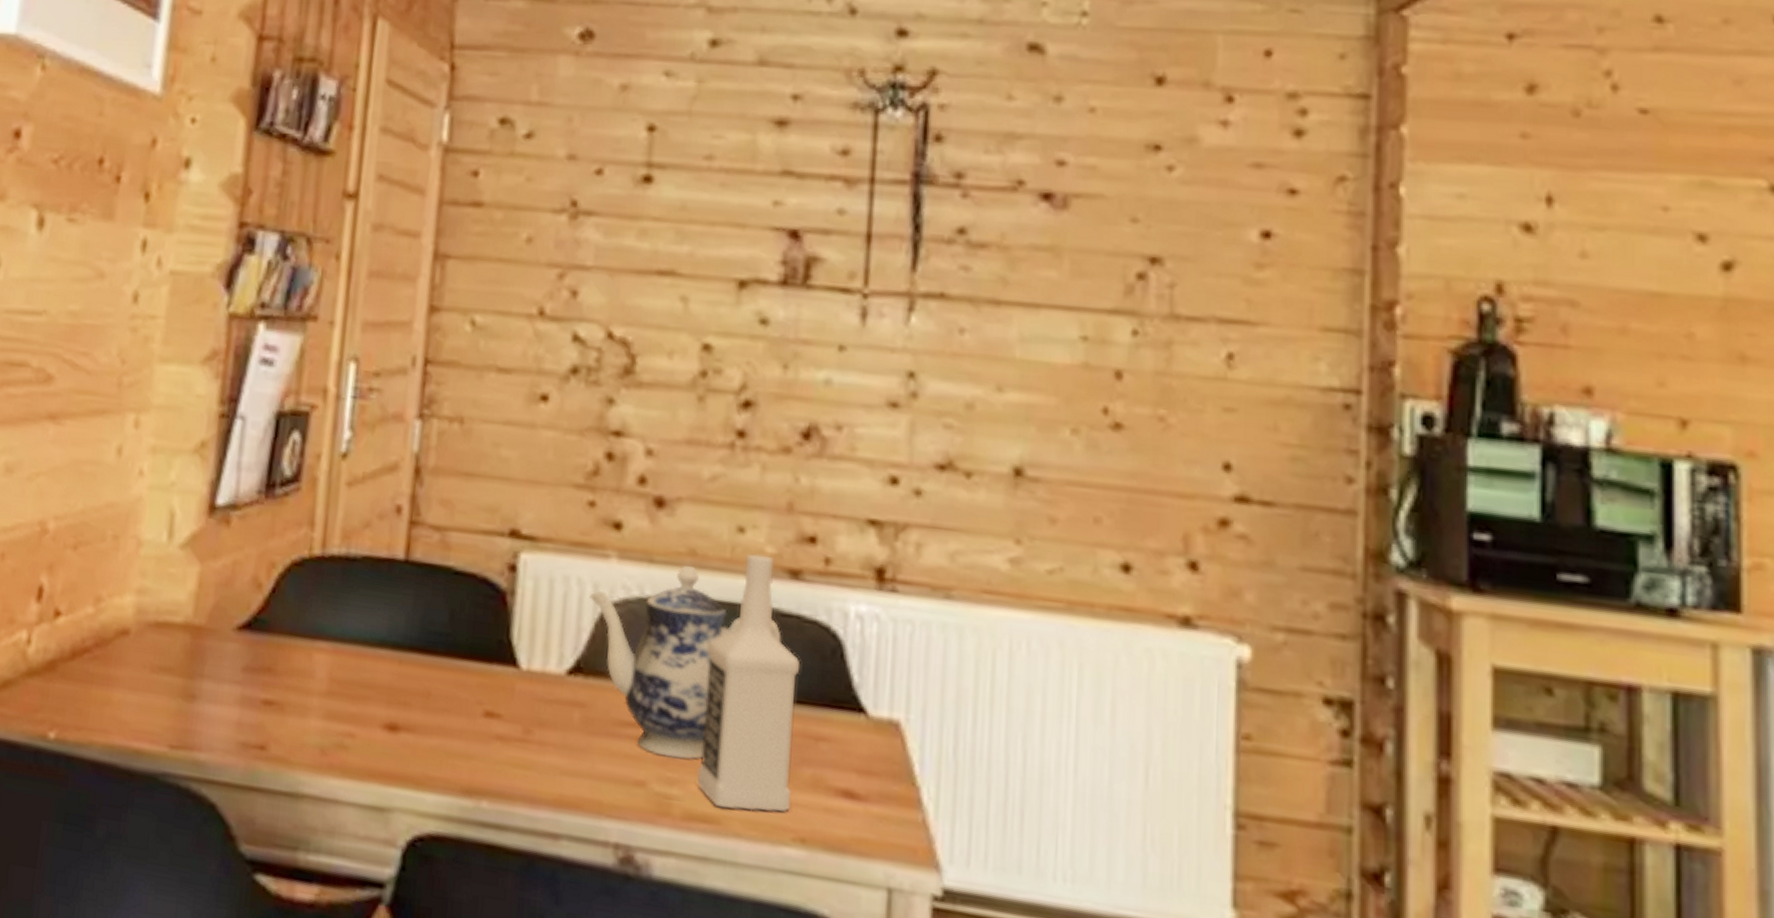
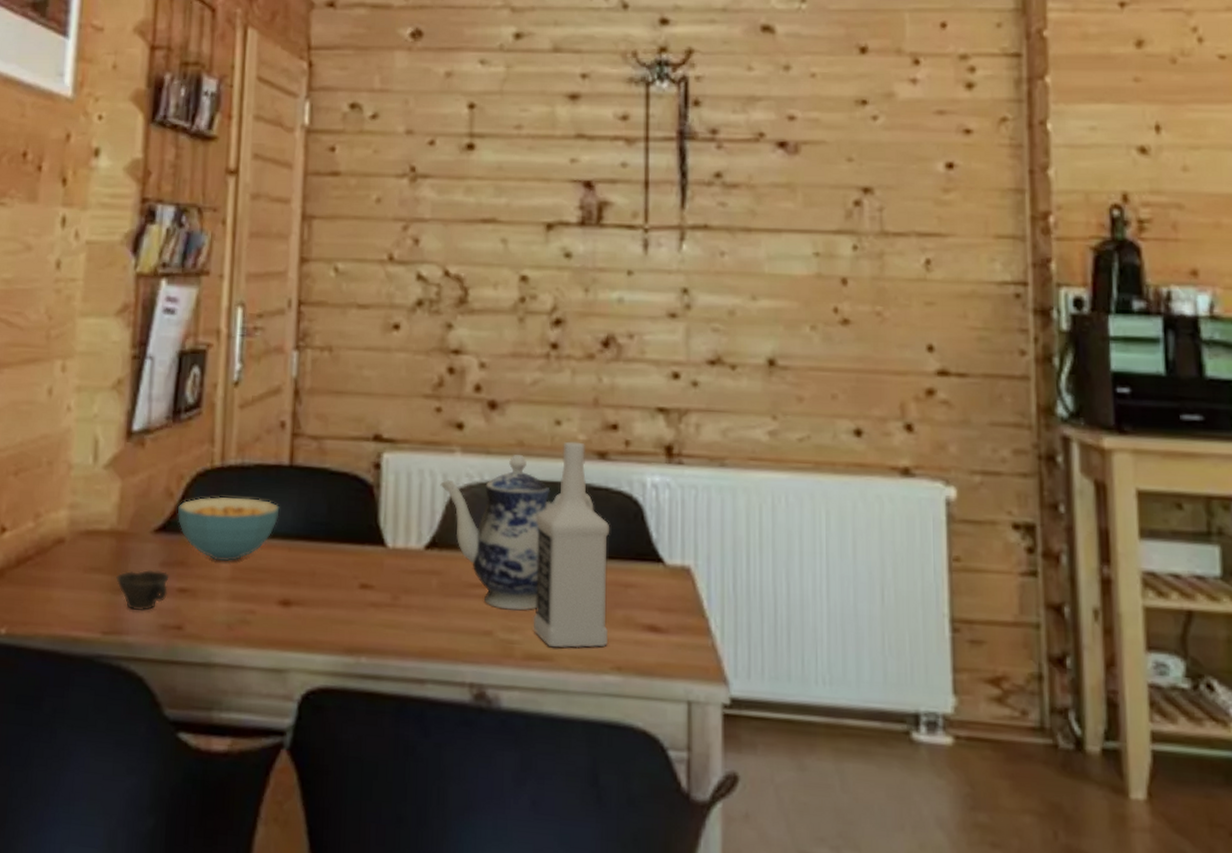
cup: none [189,674,253,725] -> present [116,570,170,612]
cereal bowl: none [265,591,391,673] -> present [177,497,280,561]

